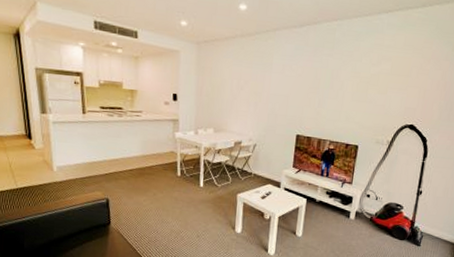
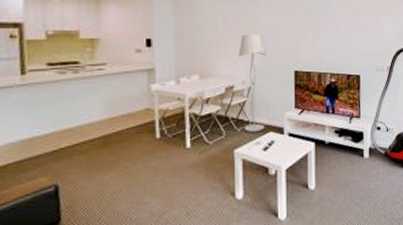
floor lamp: none [247,97,274,183] -> present [238,34,267,133]

